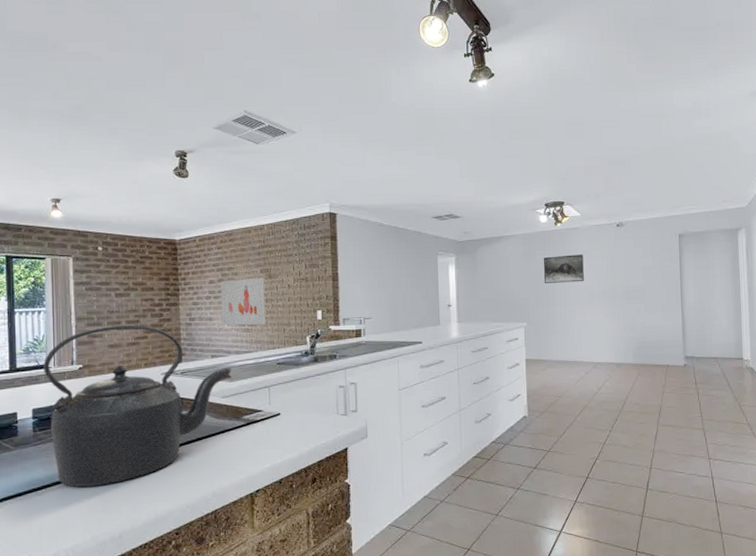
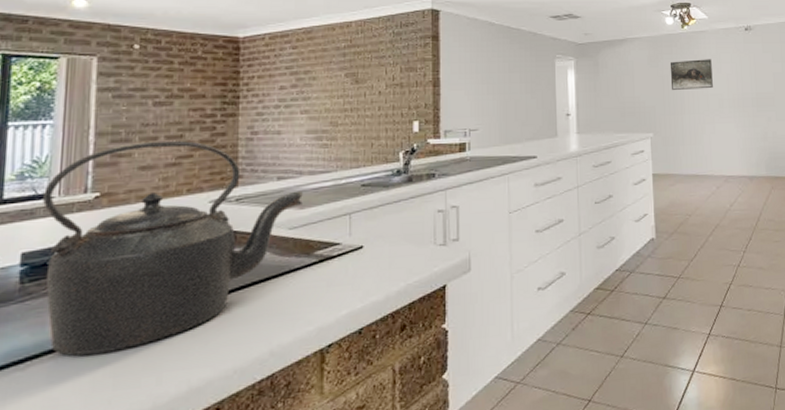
wall art: present [221,277,265,326] -> none [293,82,349,140]

